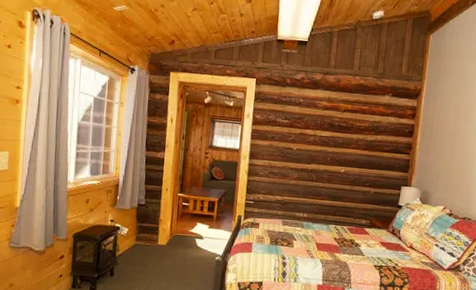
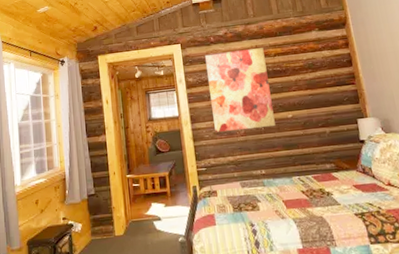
wall art: none [270,95,335,178] -> present [205,48,275,132]

